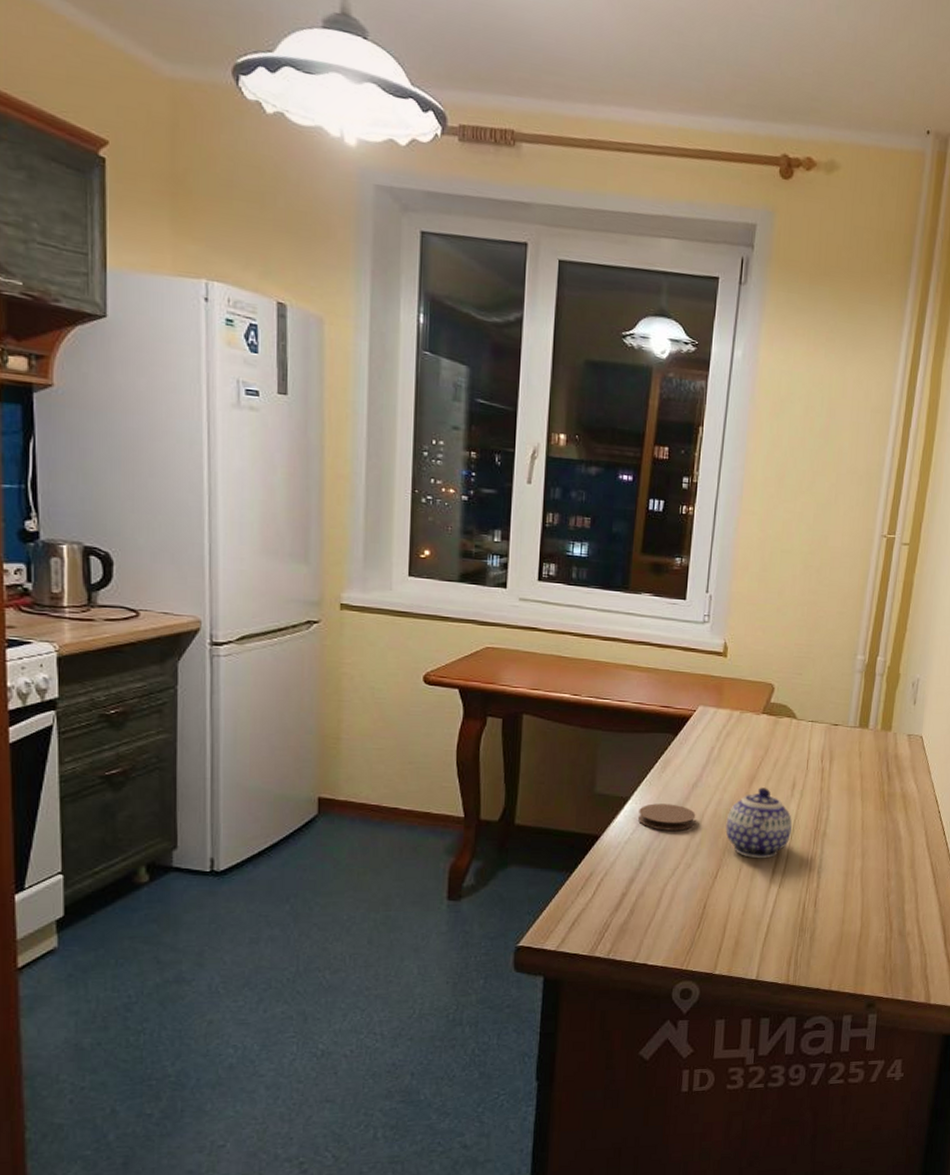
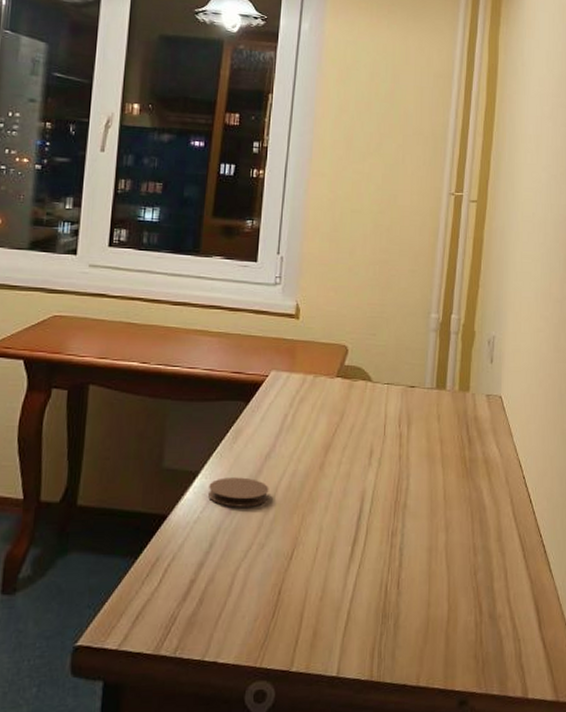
teapot: present [725,788,792,859] -> none [301,456,371,536]

